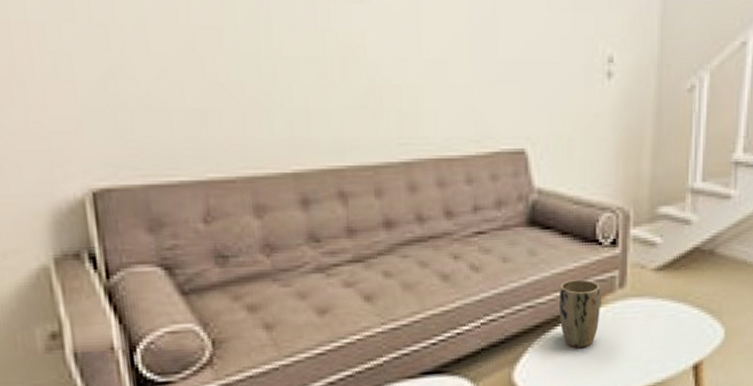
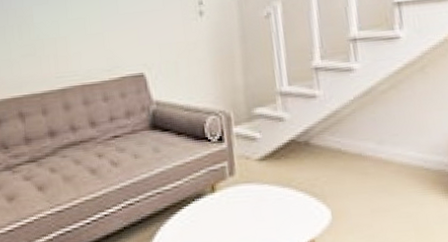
plant pot: present [560,279,600,347] -> none [180,170,217,227]

